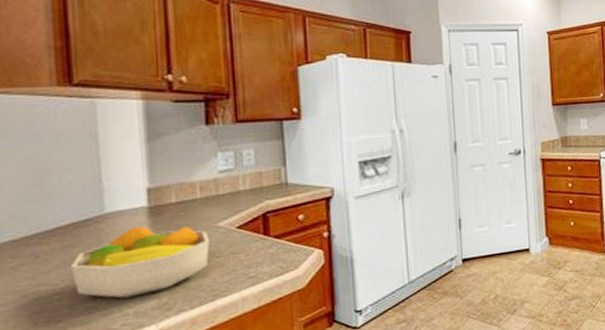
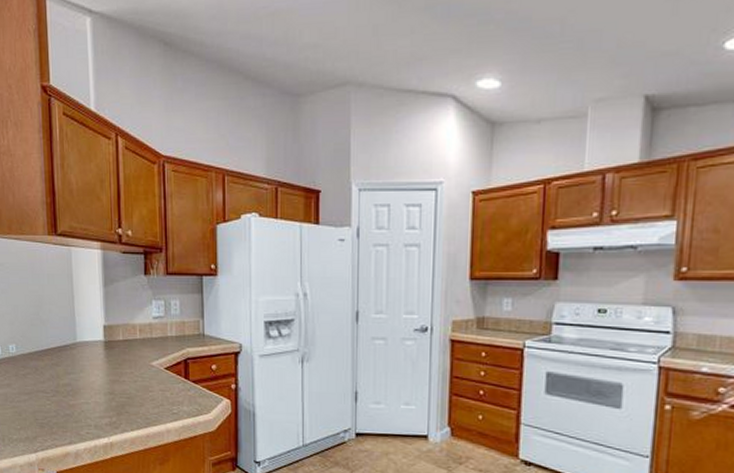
fruit bowl: present [70,226,210,299] -> none [56,356,145,413]

